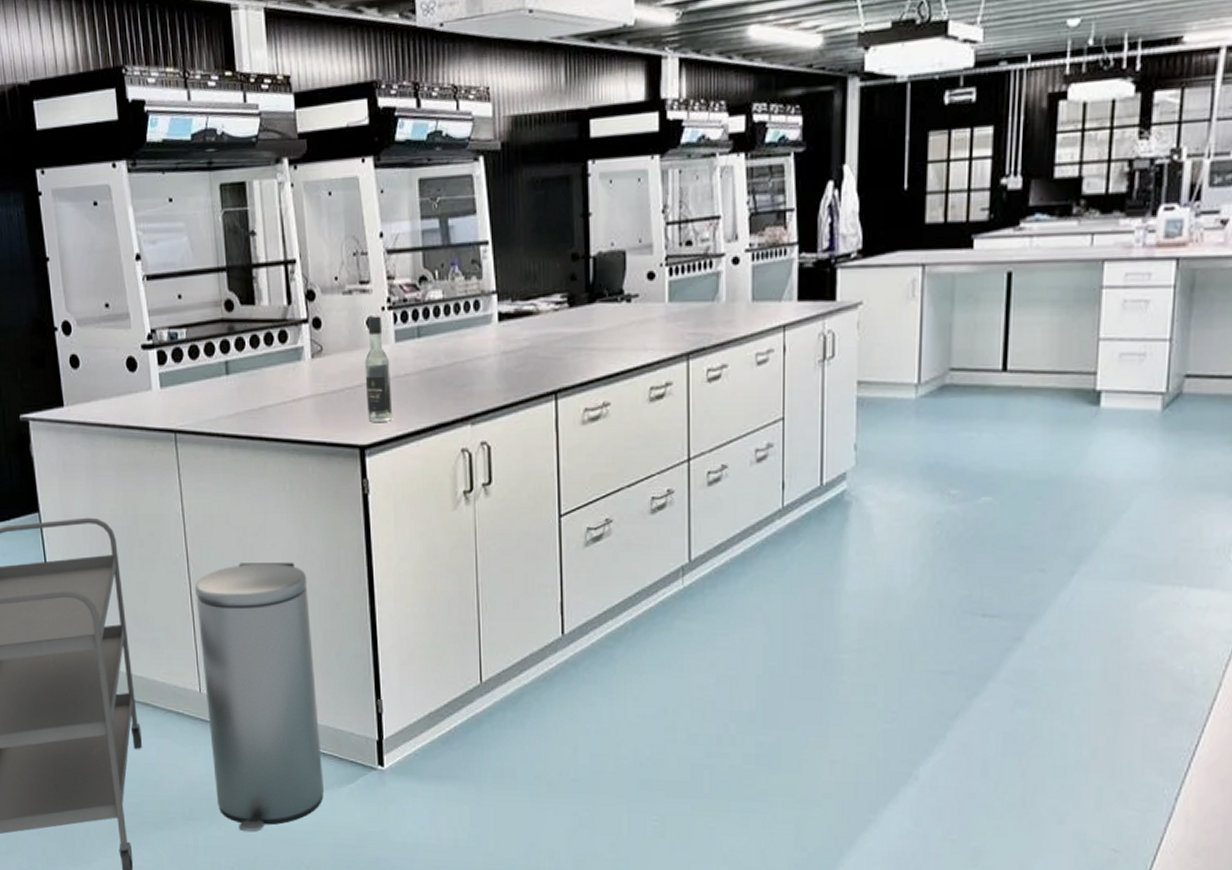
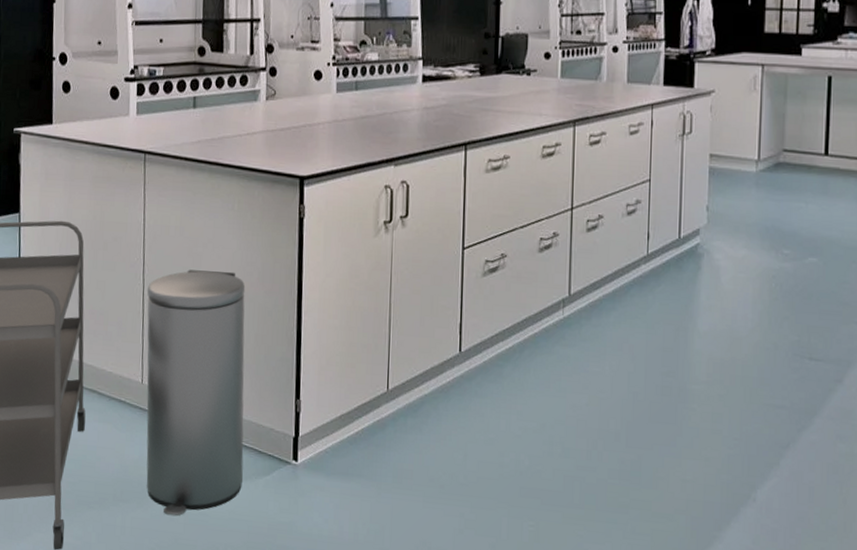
bottle: present [364,316,393,422] -> none [309,69,331,158]

